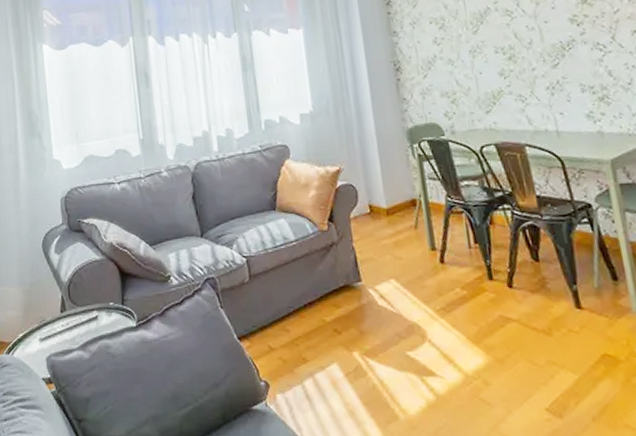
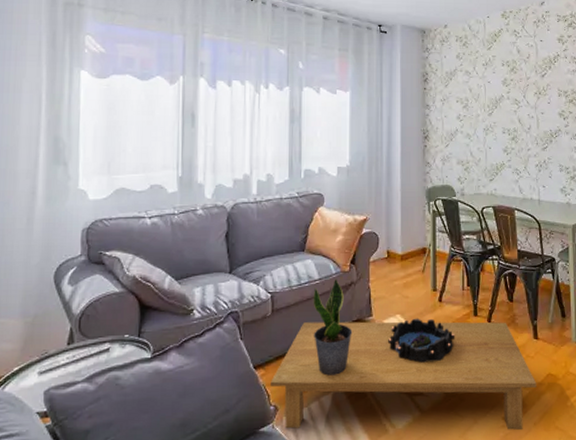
coffee table: none [257,287,589,427] -> present [271,321,537,431]
potted plant: none [291,238,341,349] -> present [313,278,353,376]
decorative bowl: none [383,283,468,337] -> present [387,318,455,363]

